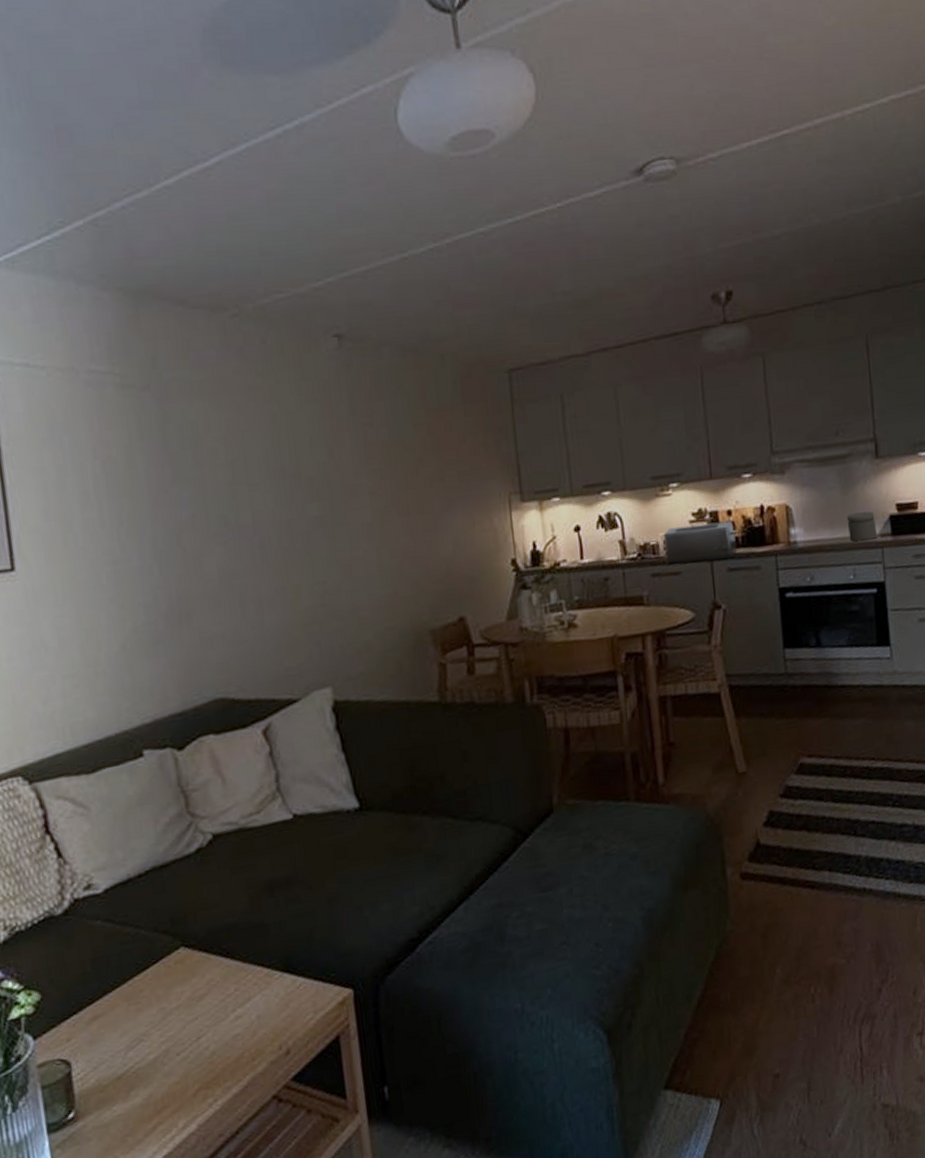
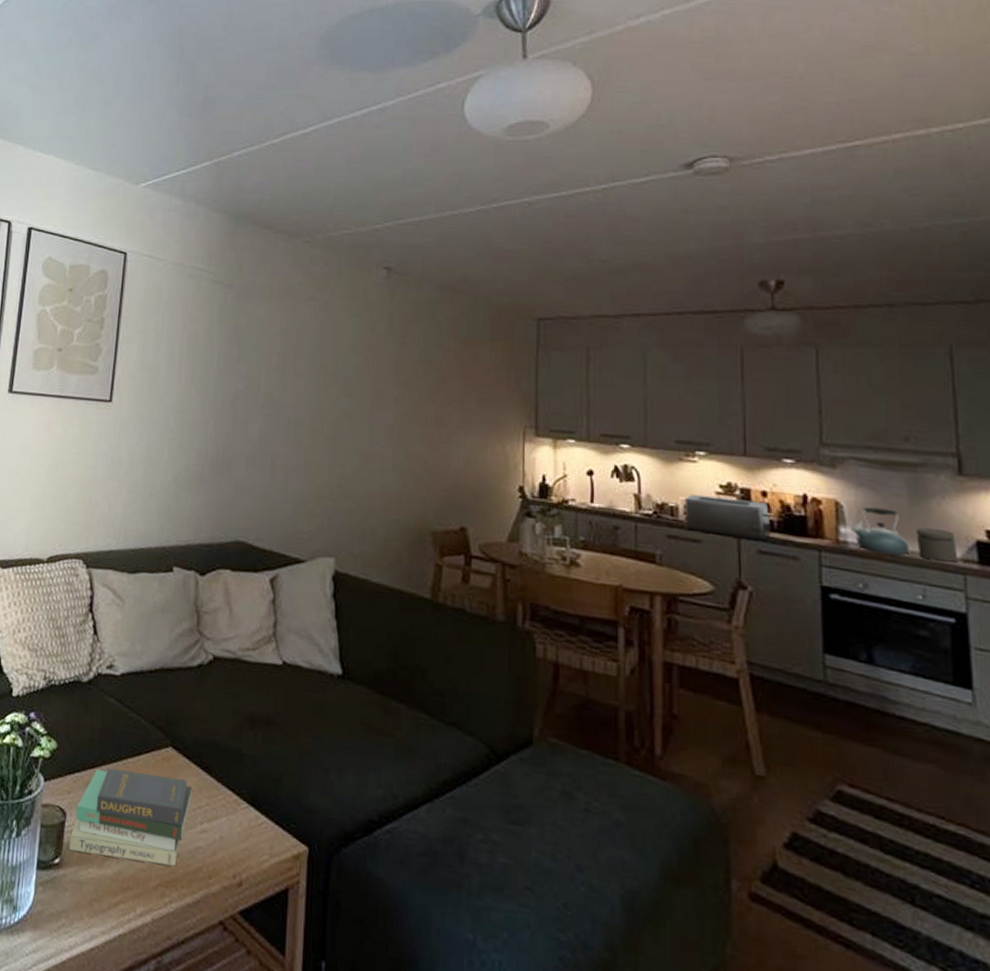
books: none [81,974,218,1099] -> present [69,768,192,867]
kettle: none [798,502,843,547] -> present [850,507,909,557]

